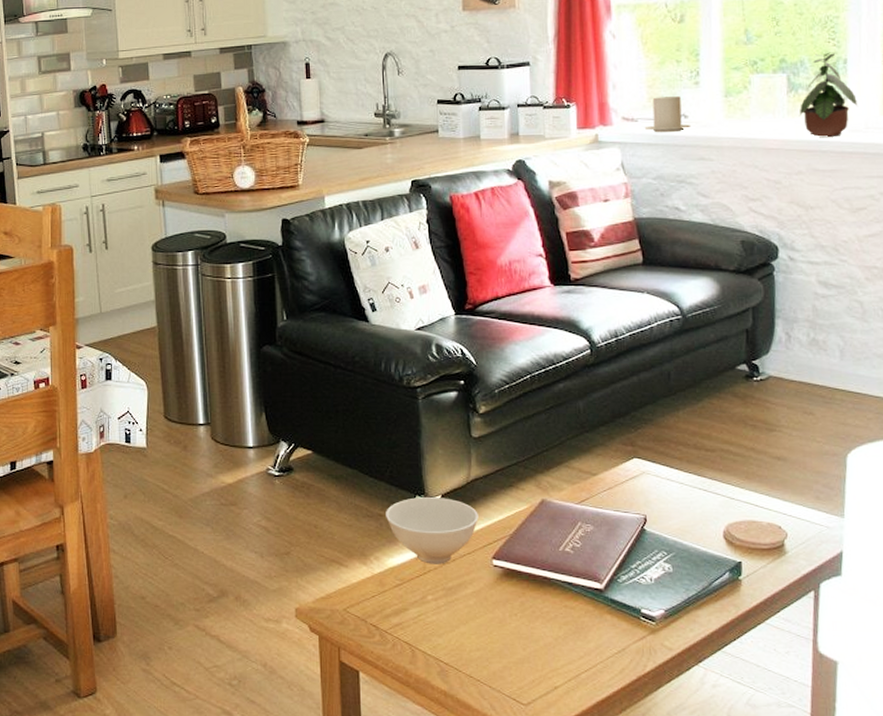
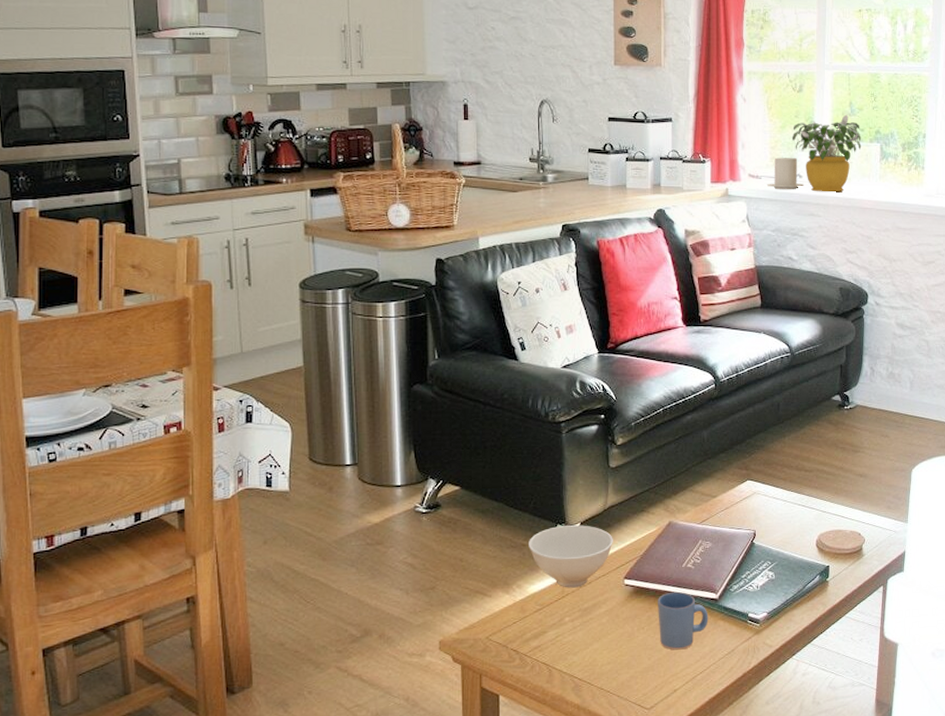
mug: none [532,577,593,643] -> present [658,591,709,650]
potted flower: none [673,43,762,133] -> present [792,114,861,192]
potted plant: present [800,52,857,137] -> none [889,127,931,200]

